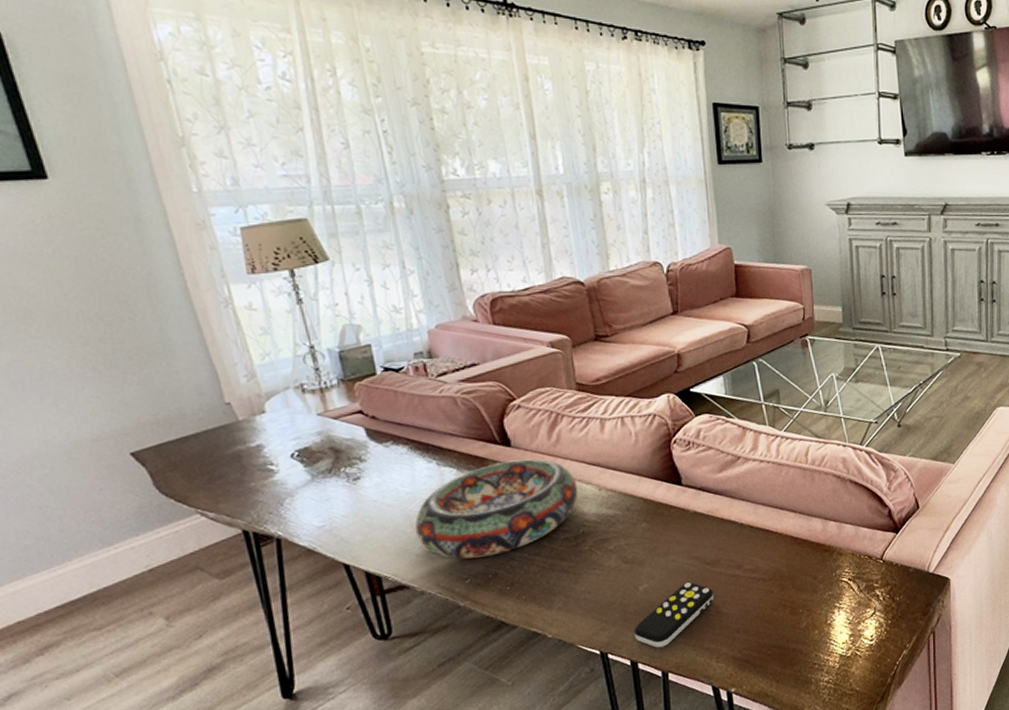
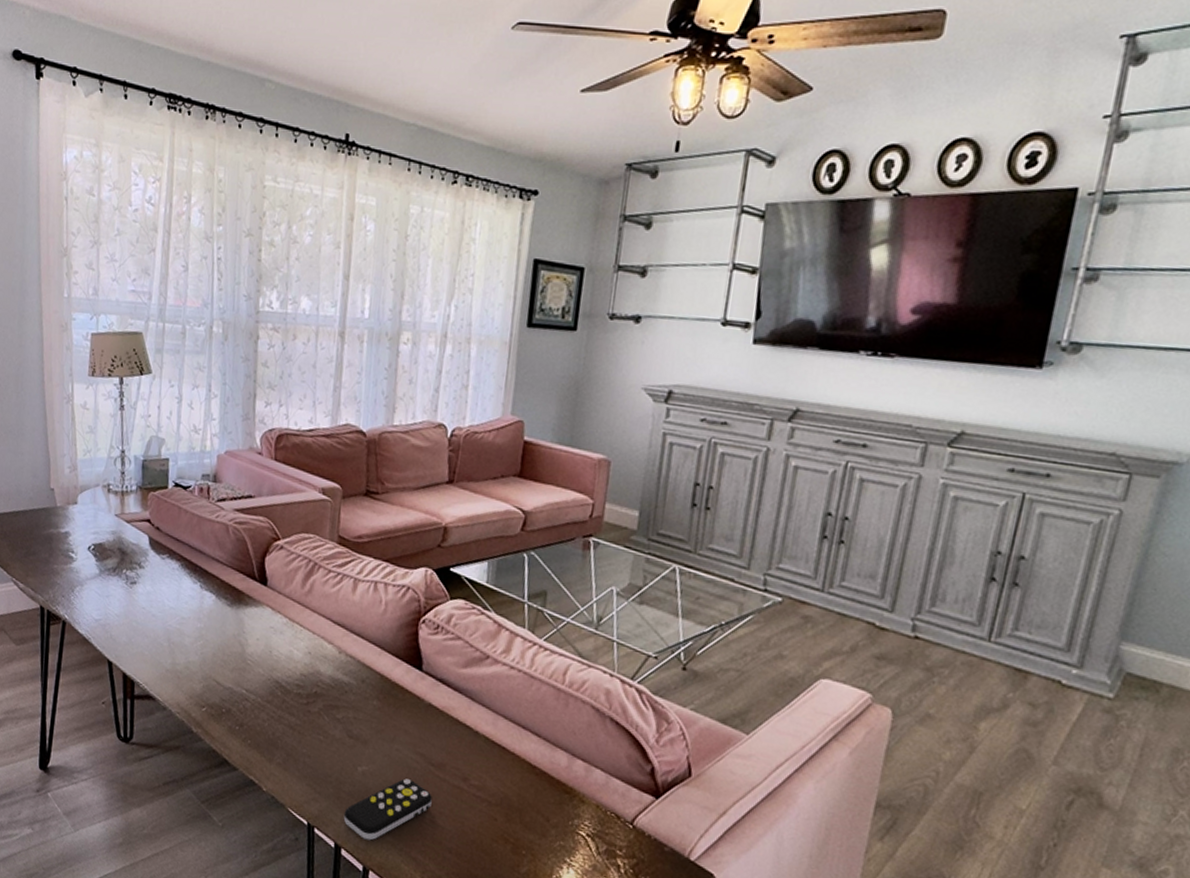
decorative bowl: present [415,459,578,559] -> none [170,599,320,692]

